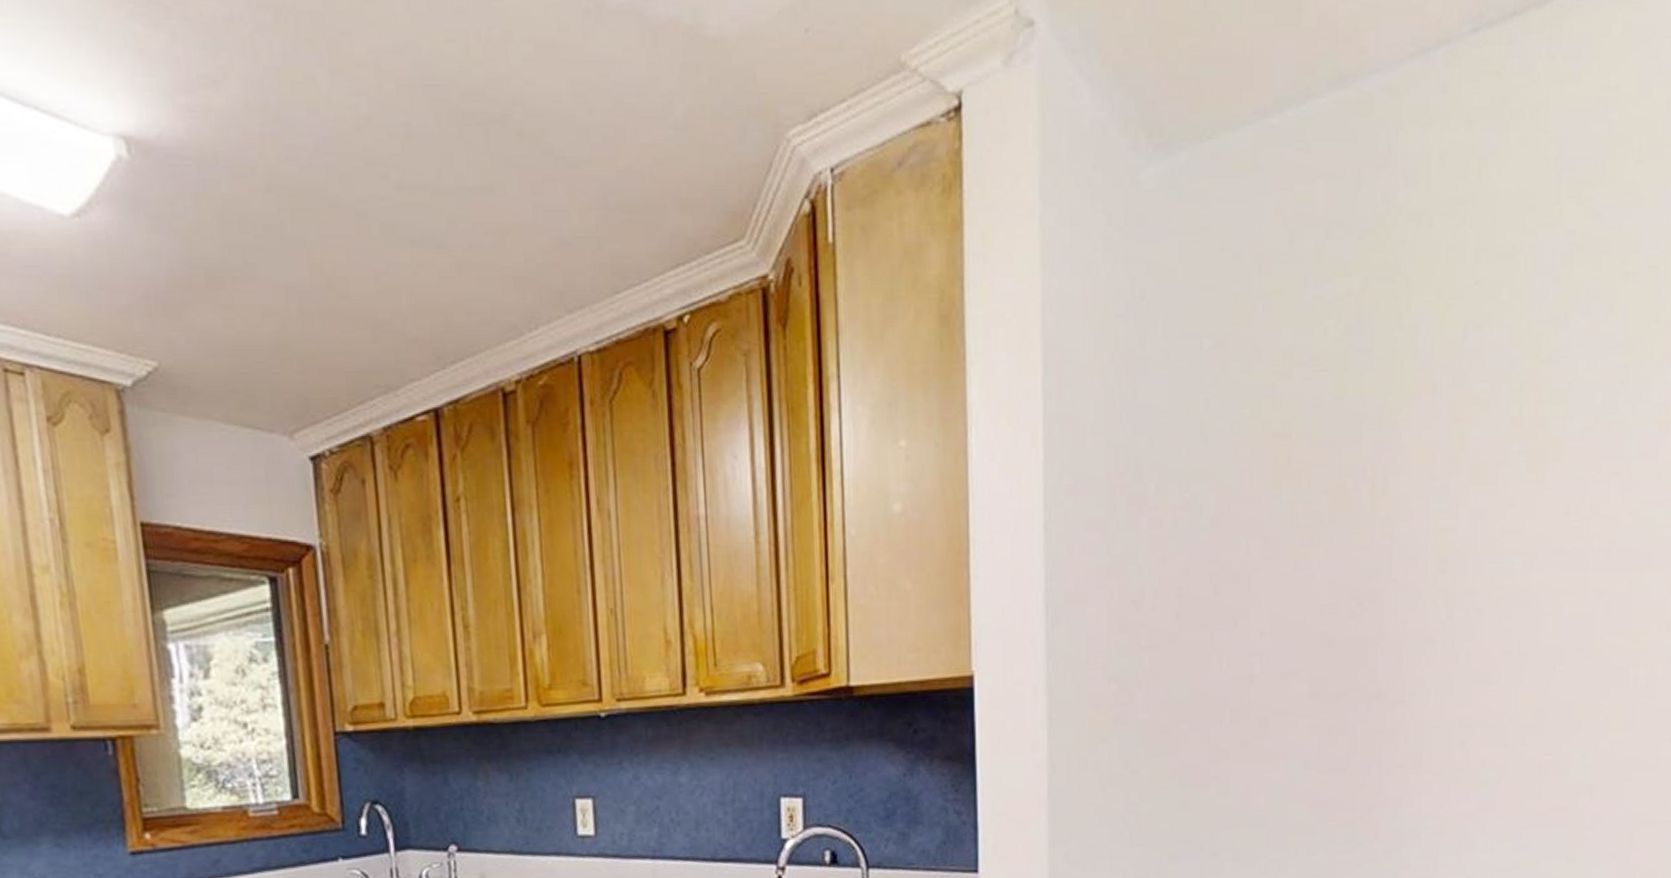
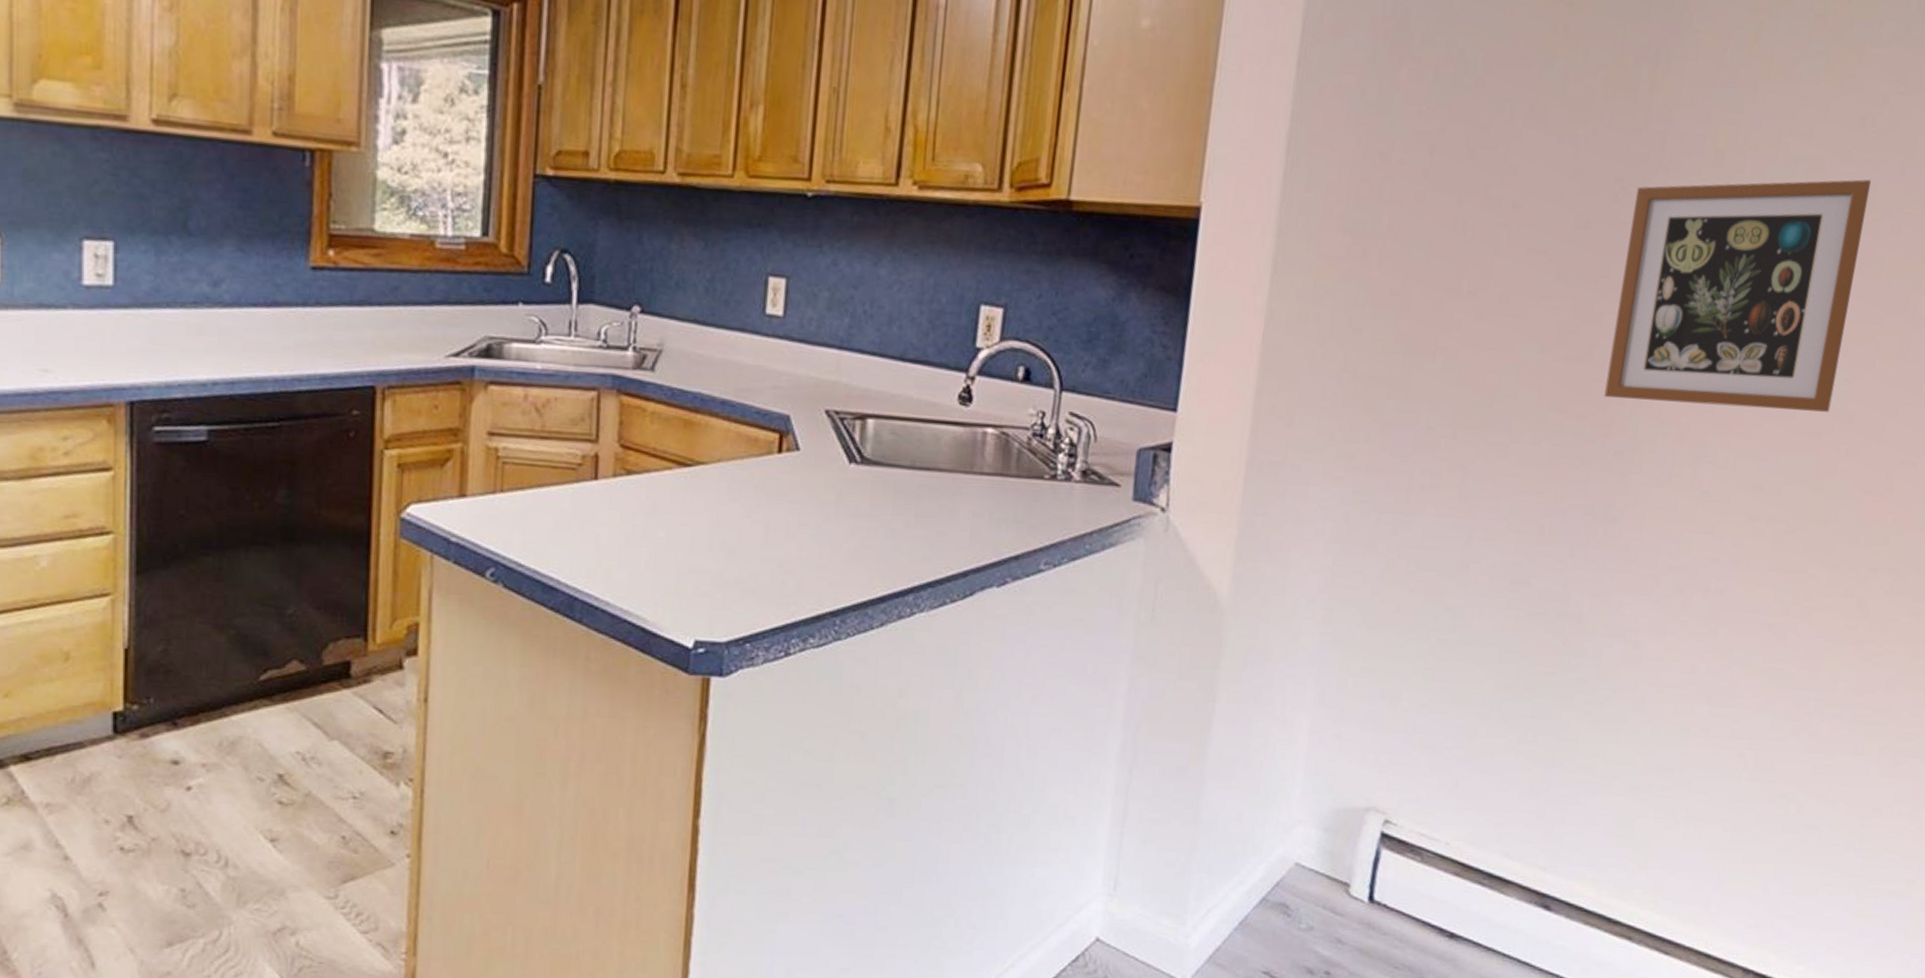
picture frame: none [1367,566,1582,802] -> present [1604,179,1872,412]

